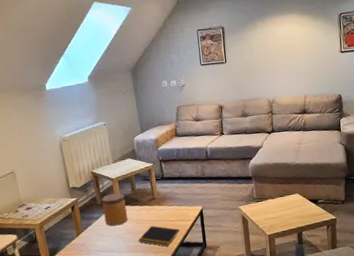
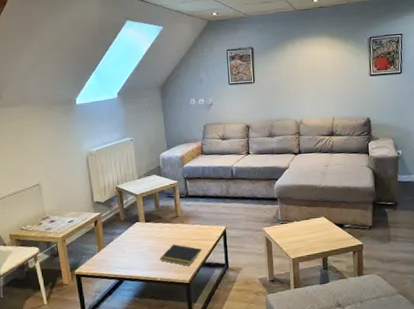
jar: present [101,193,128,226] -> none [124,209,151,243]

